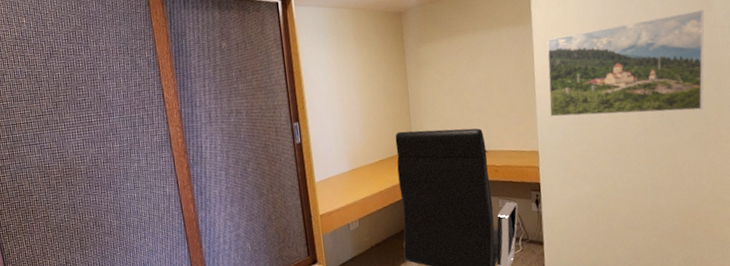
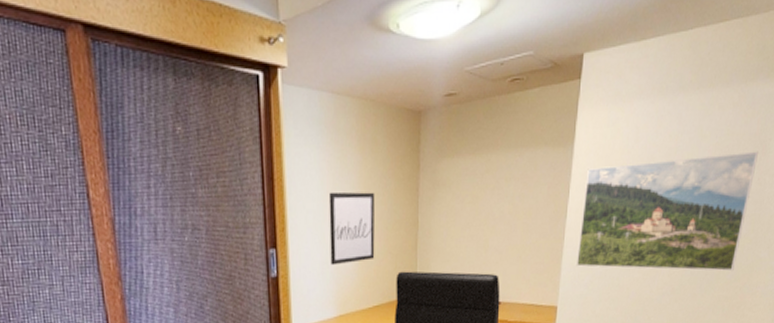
wall art: none [335,74,376,132] -> present [328,191,375,266]

